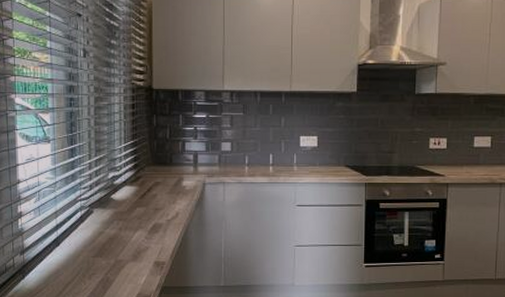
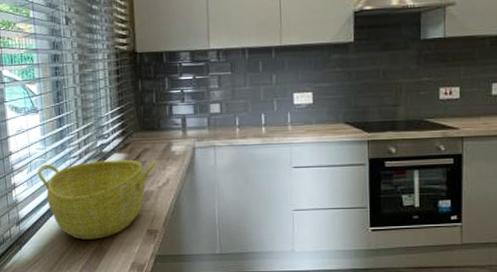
basket: none [45,192,167,270] -> present [37,159,157,240]

